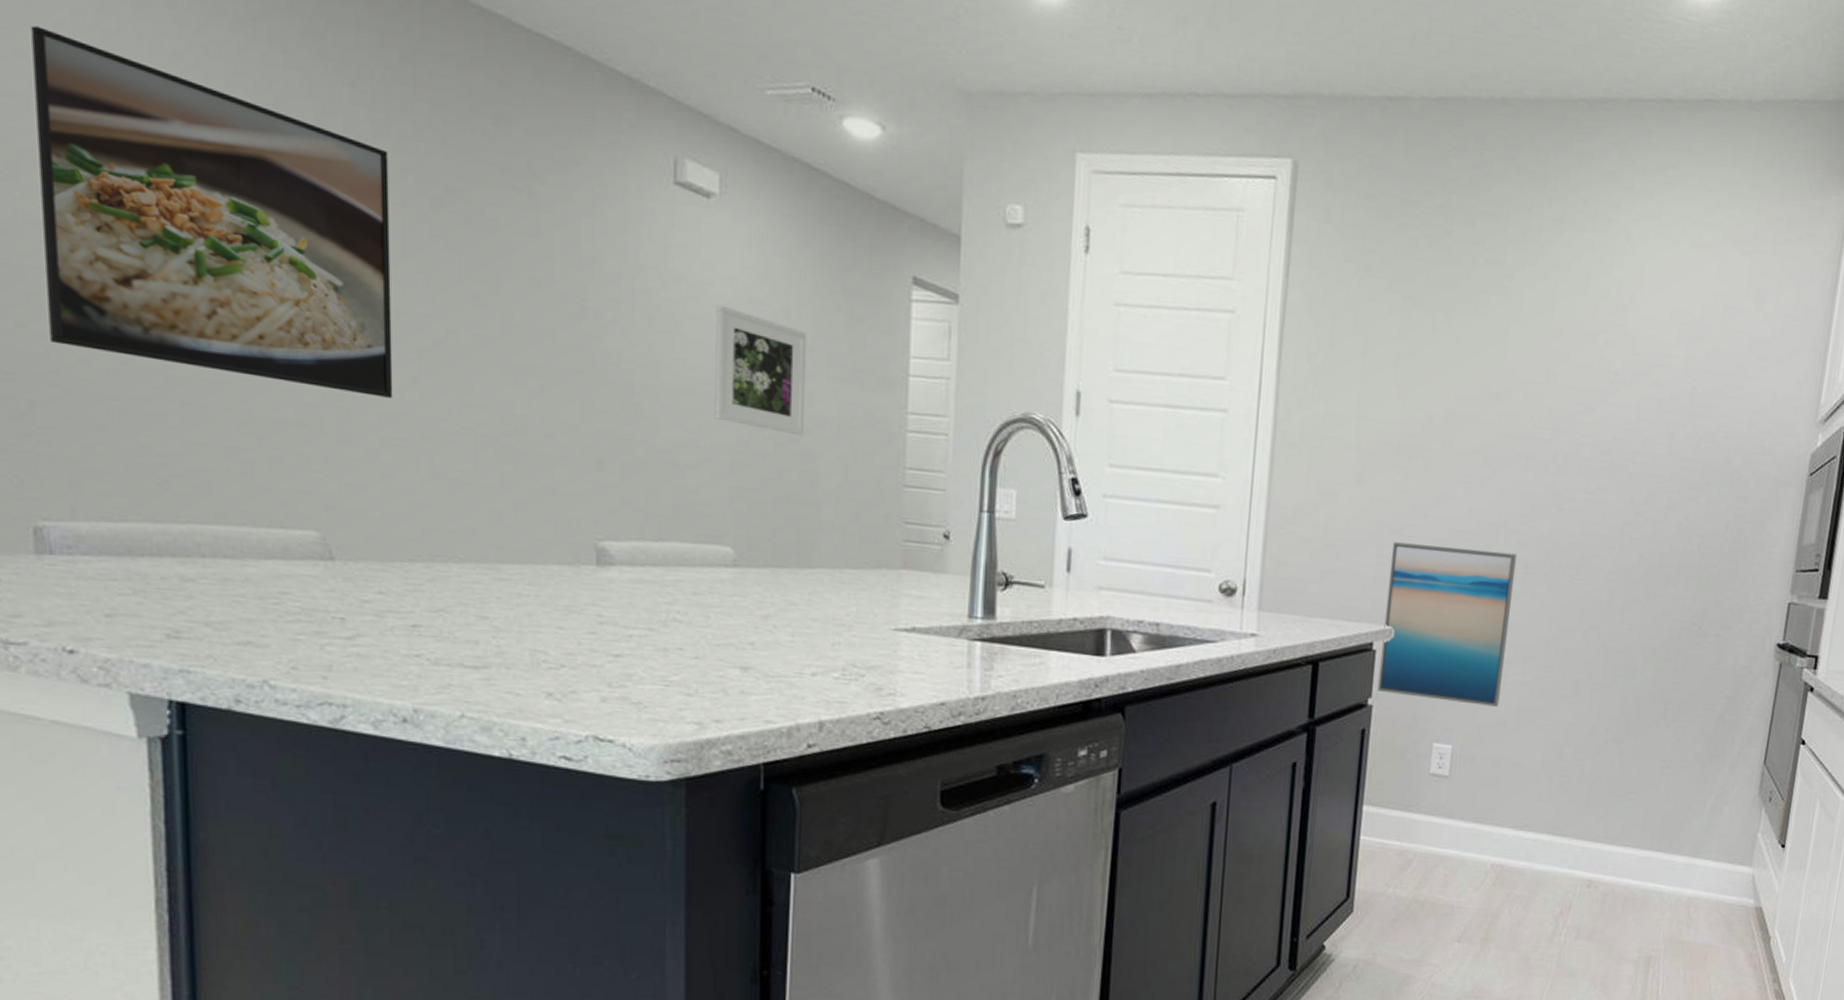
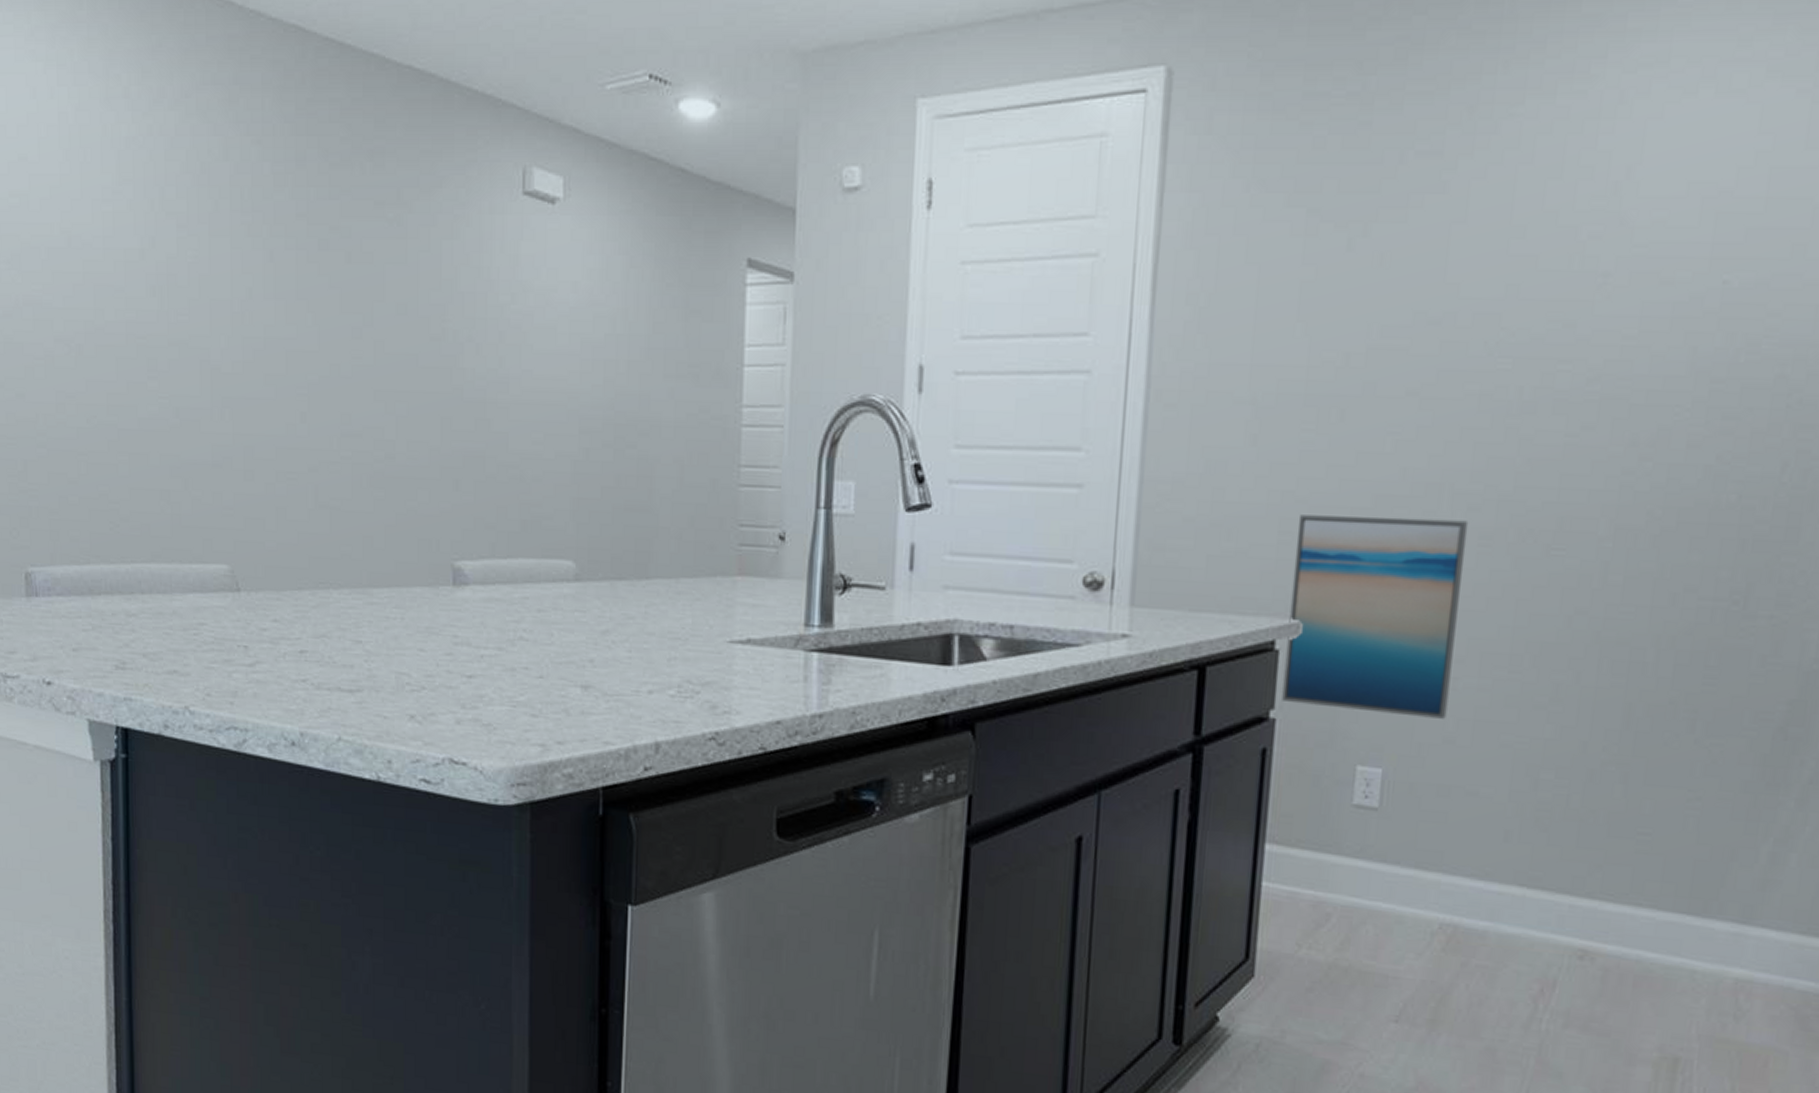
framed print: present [31,25,393,398] -> none [31,132,287,434]
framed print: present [714,304,807,436] -> none [558,311,645,440]

